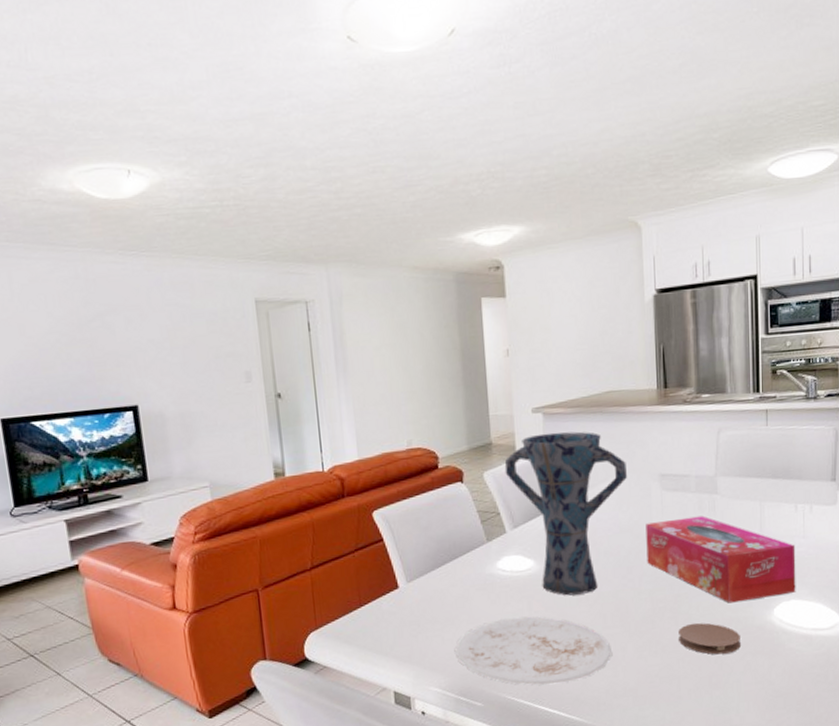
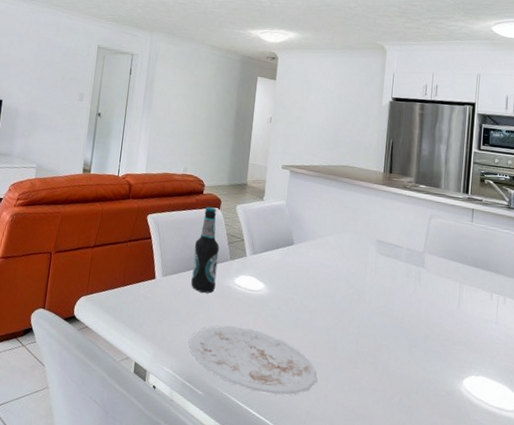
bottle: none [440,482,475,590] -> present [191,207,219,293]
vase: present [504,431,628,596] -> none [253,185,351,323]
tissue box: present [646,515,796,603] -> none [357,277,488,370]
coaster: present [678,622,741,655] -> none [376,373,431,409]

